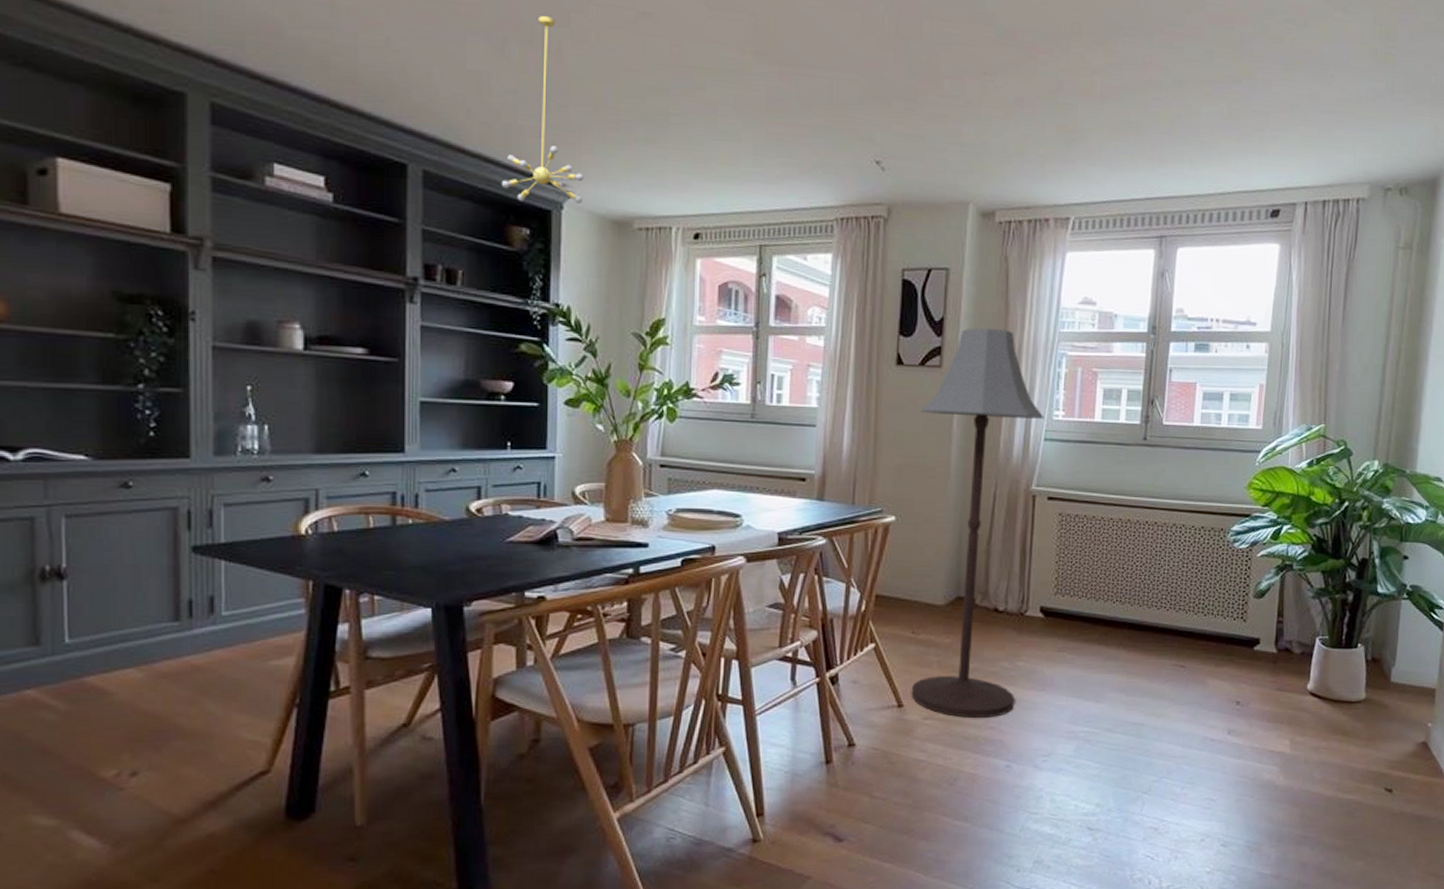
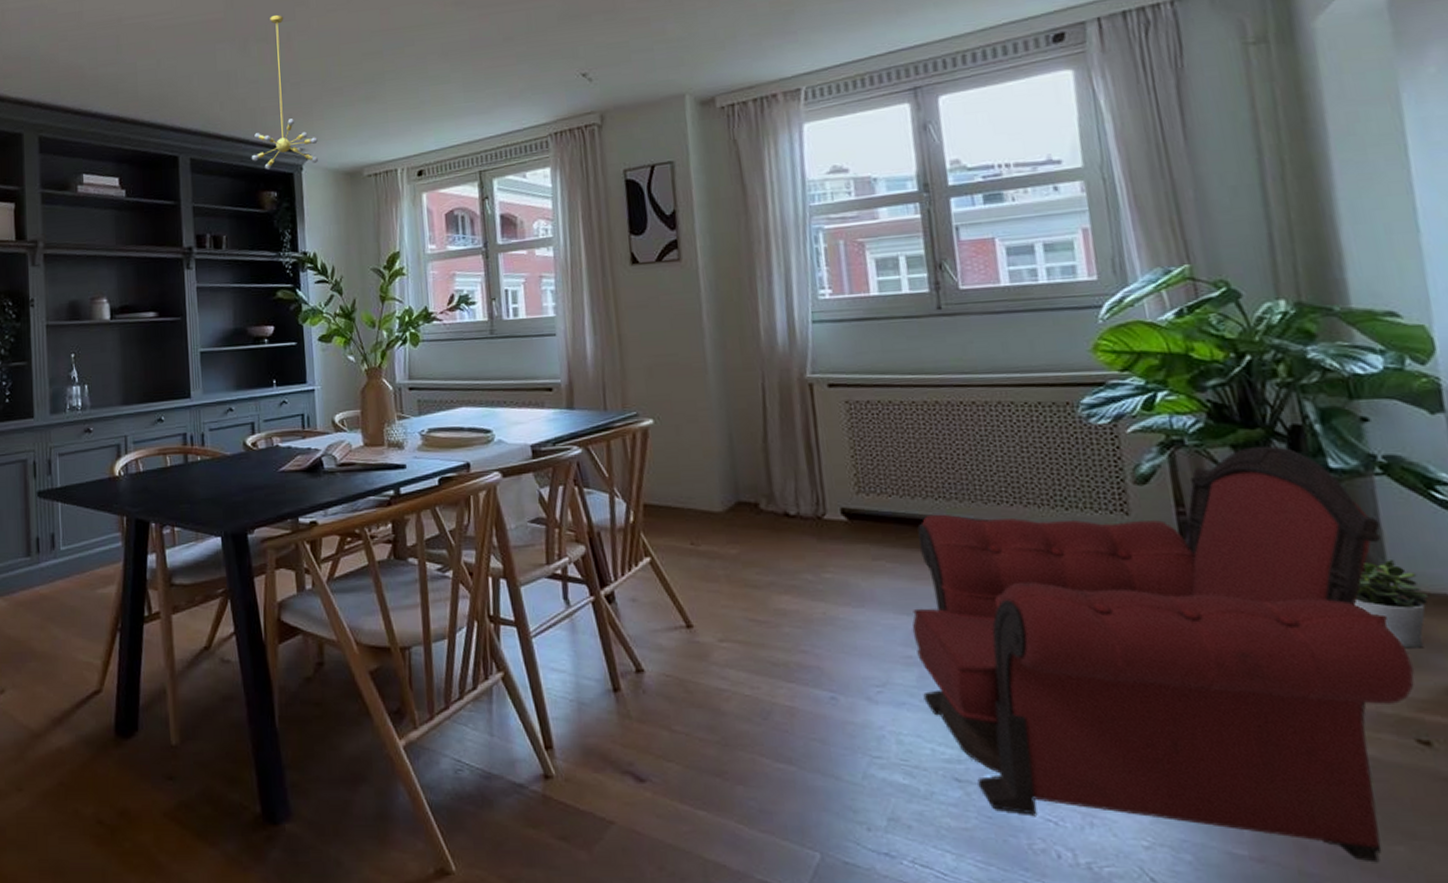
floor lamp: present [911,328,1044,718] -> none [665,213,828,640]
armchair: none [1077,573,1397,874] -> present [912,446,1415,863]
potted plant: none [1371,662,1414,725] -> present [1353,560,1429,649]

